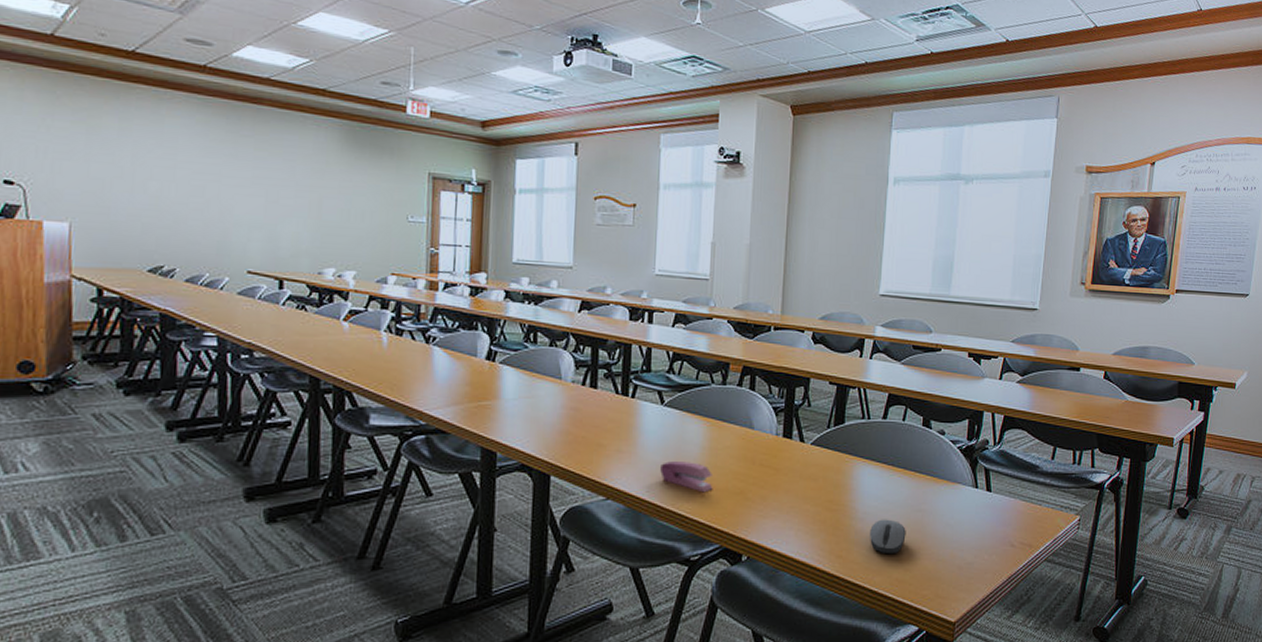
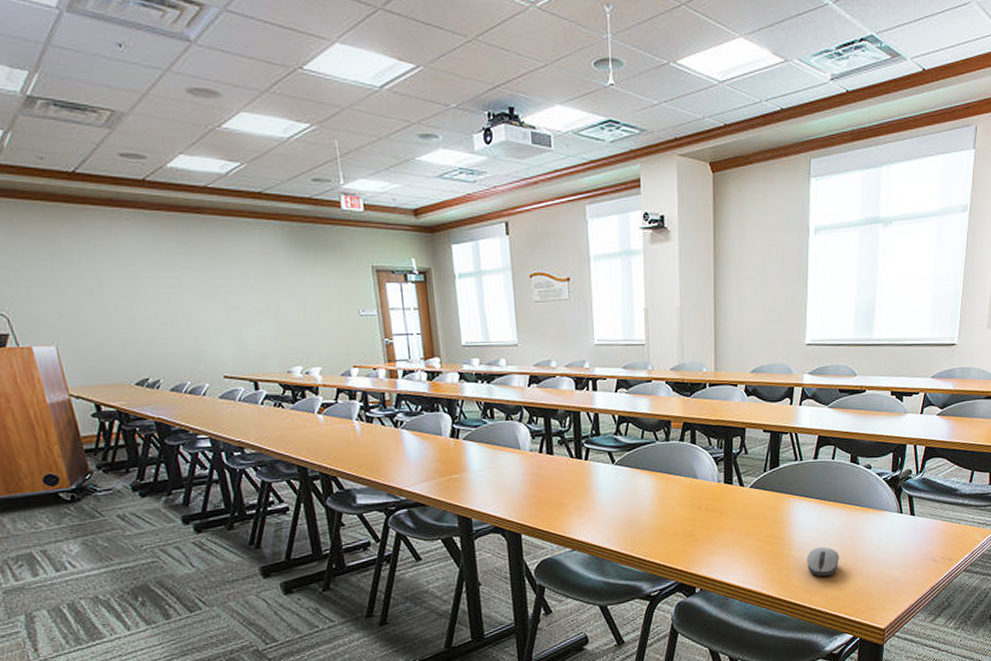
stapler: present [660,461,713,493] -> none [617,512,666,538]

